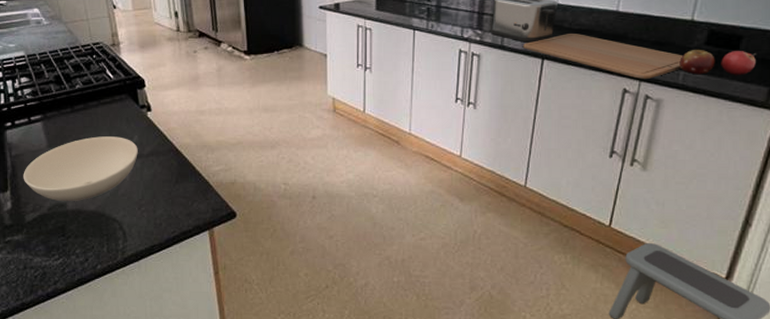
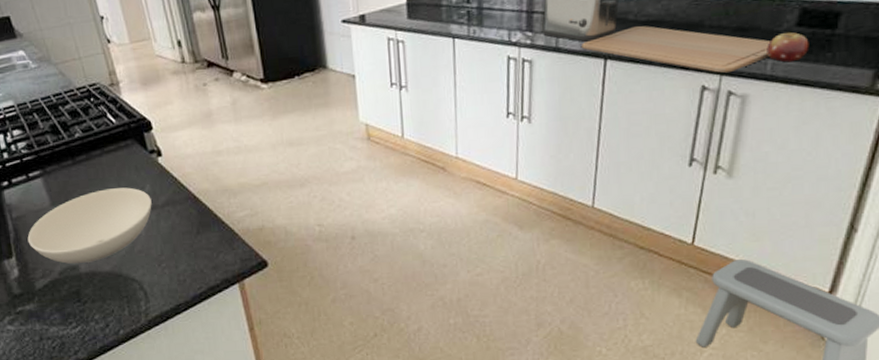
fruit: present [721,51,757,76] -> none [816,29,859,60]

